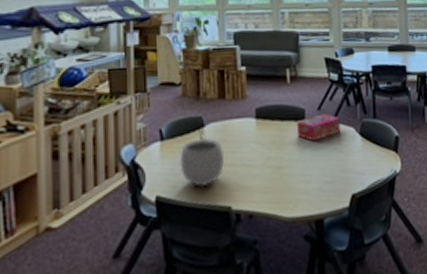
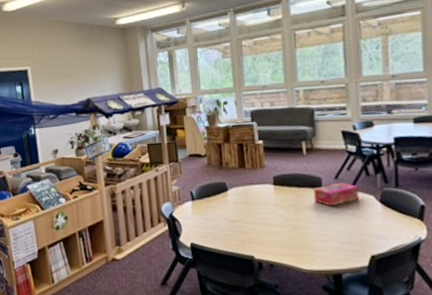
plant pot: present [179,129,225,188] -> none [208,193,246,239]

